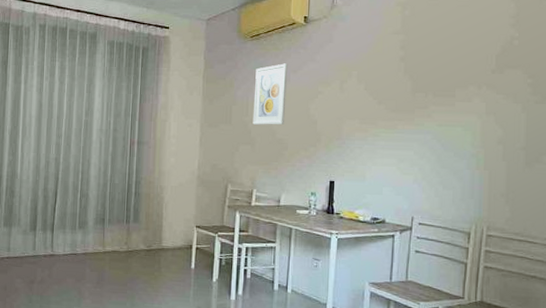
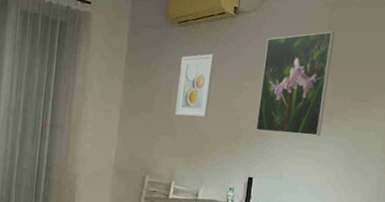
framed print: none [334,30,410,136] -> present [255,31,335,136]

